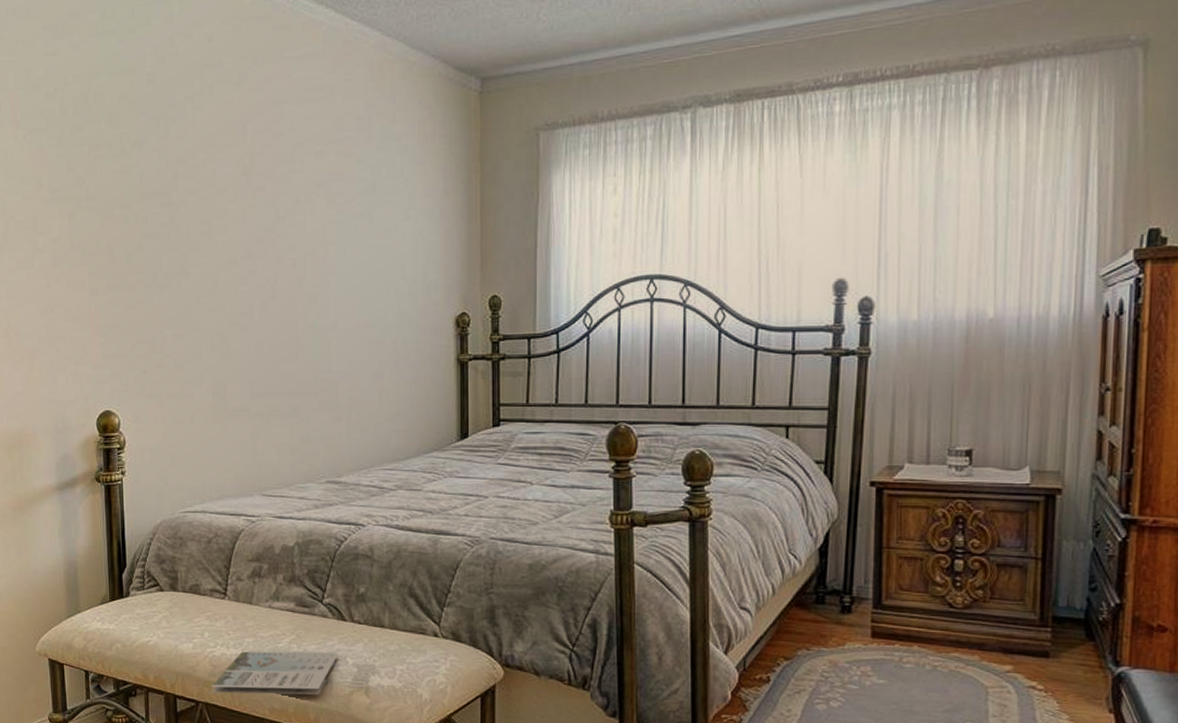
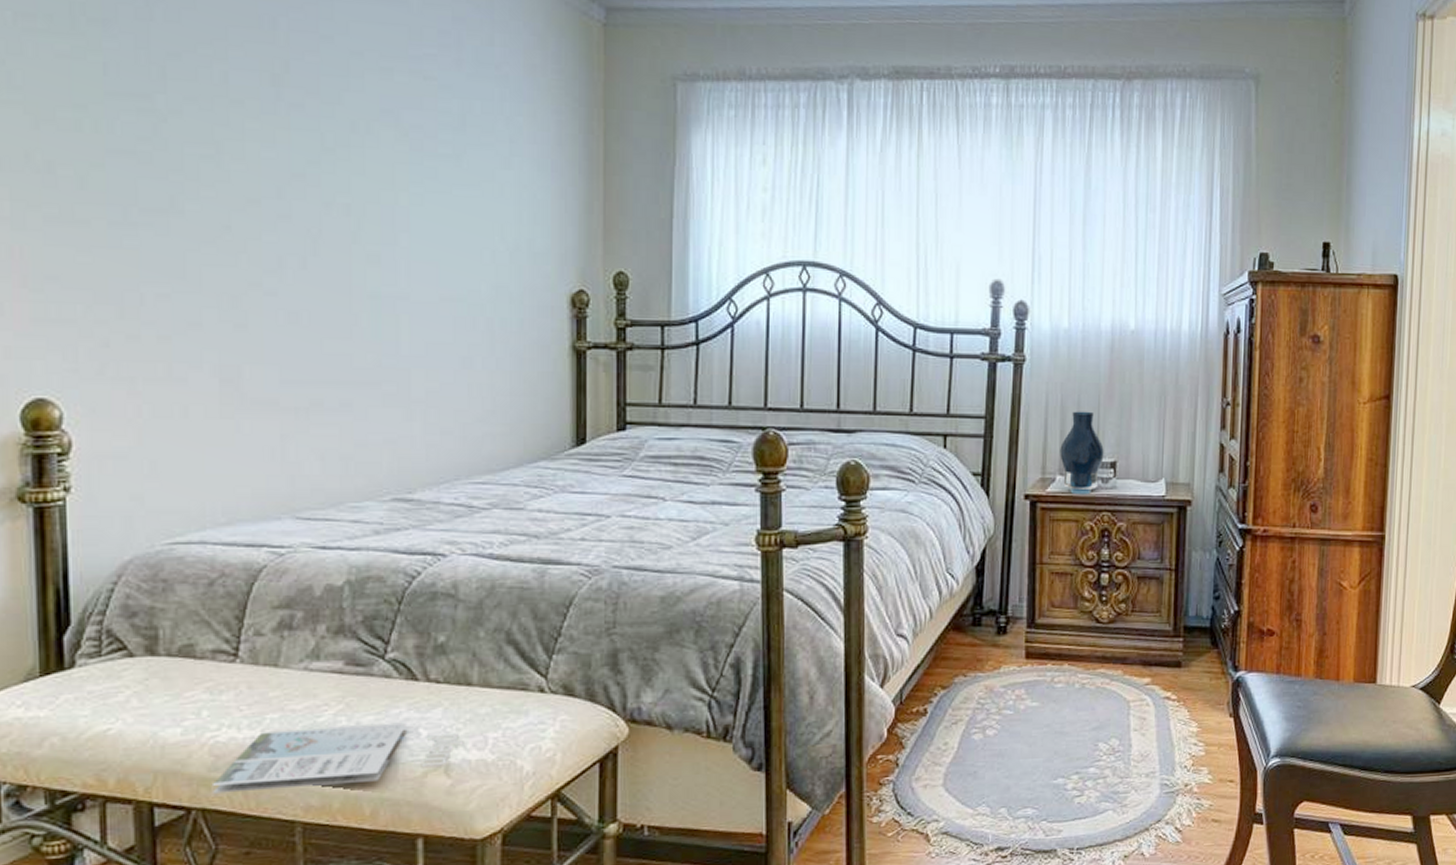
vase: none [908,400,958,483] -> present [1060,411,1104,495]

